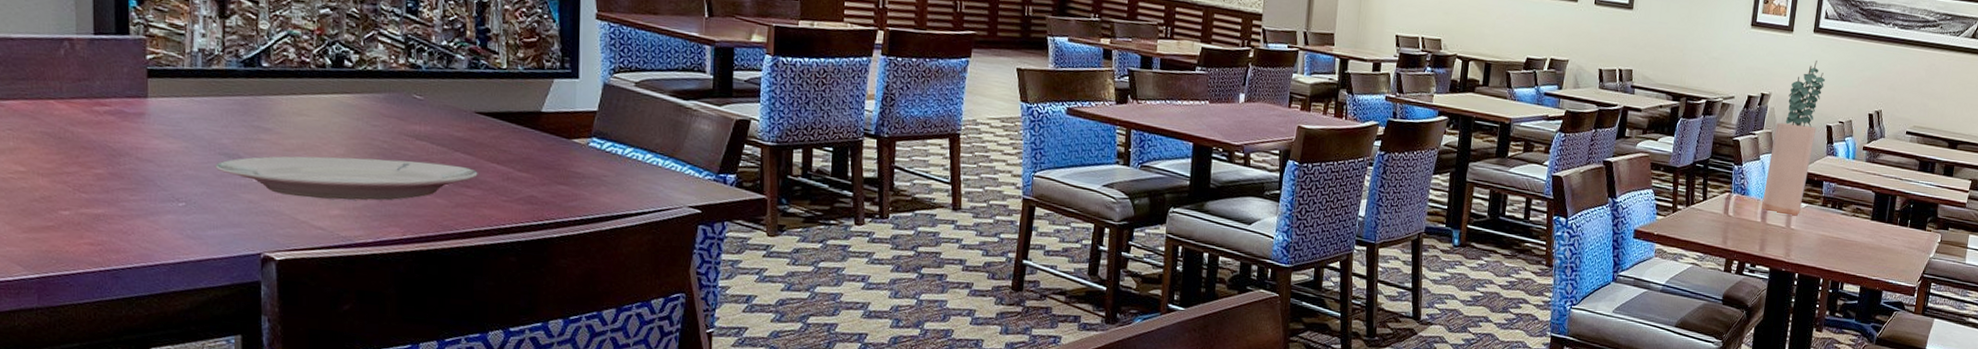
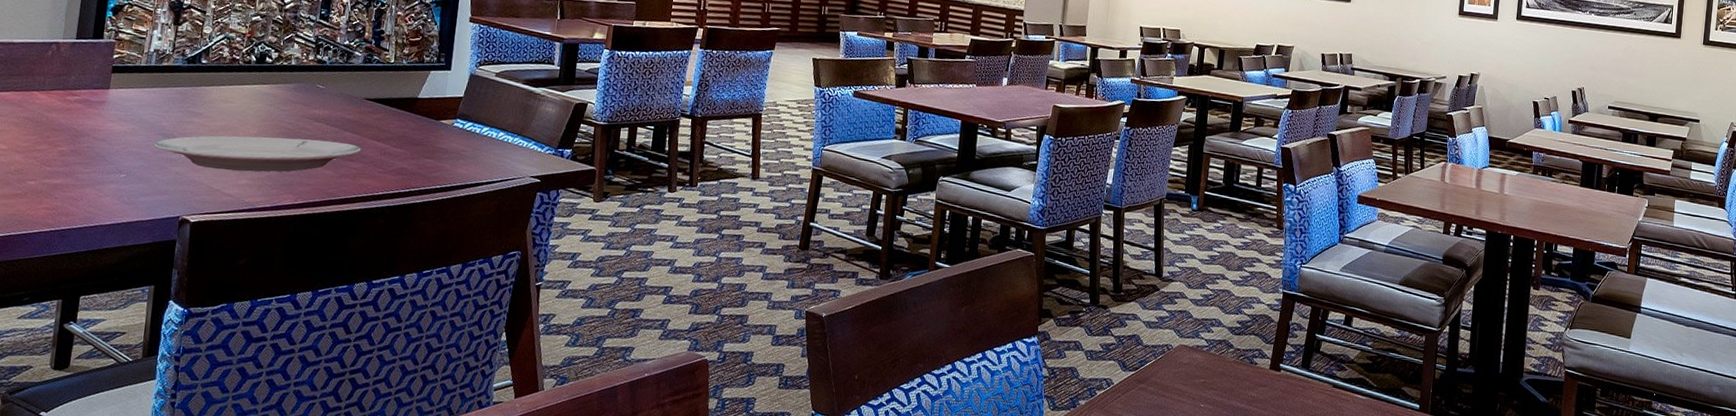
vase: present [1761,60,1825,217] -> none [1476,43,1529,184]

